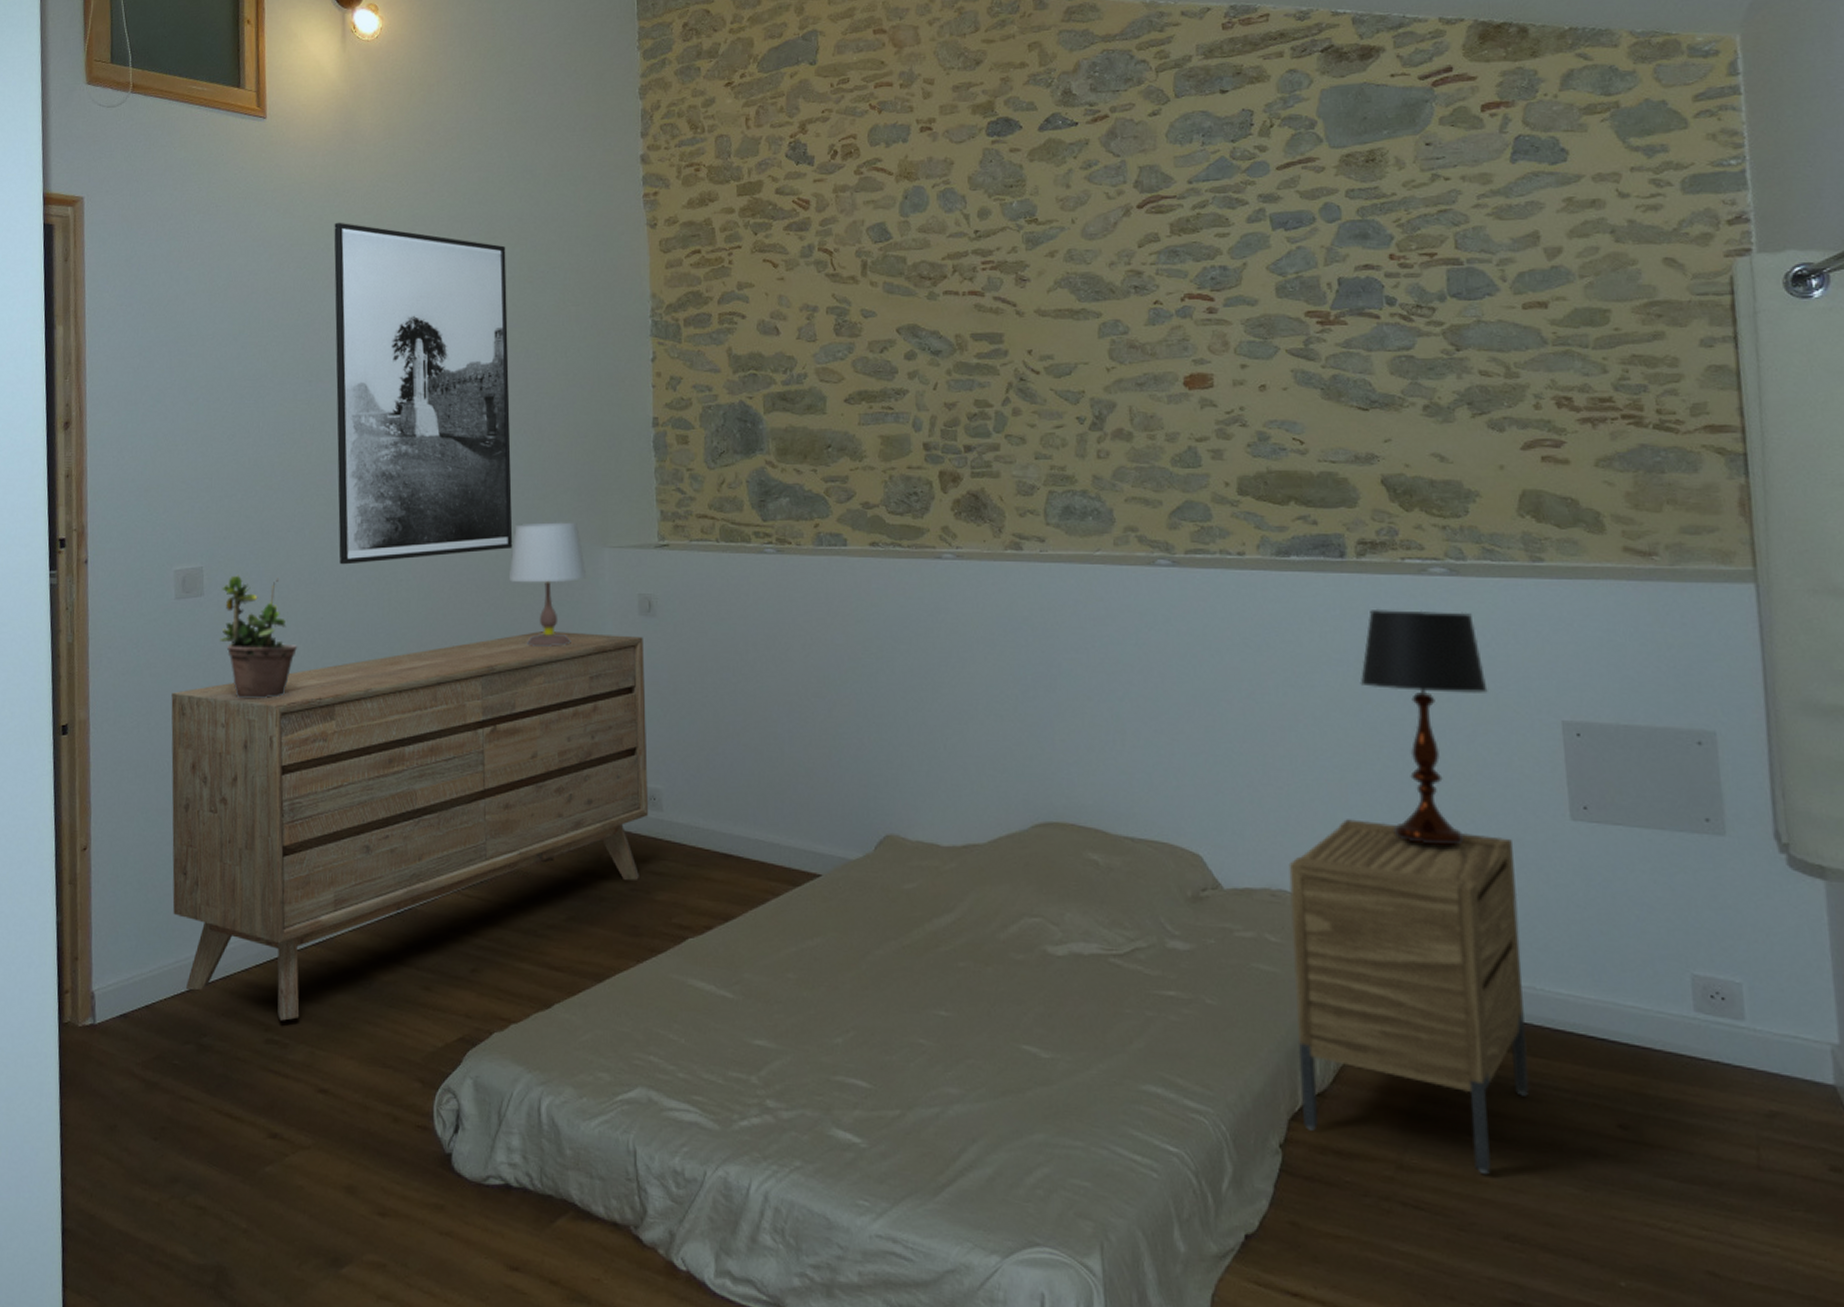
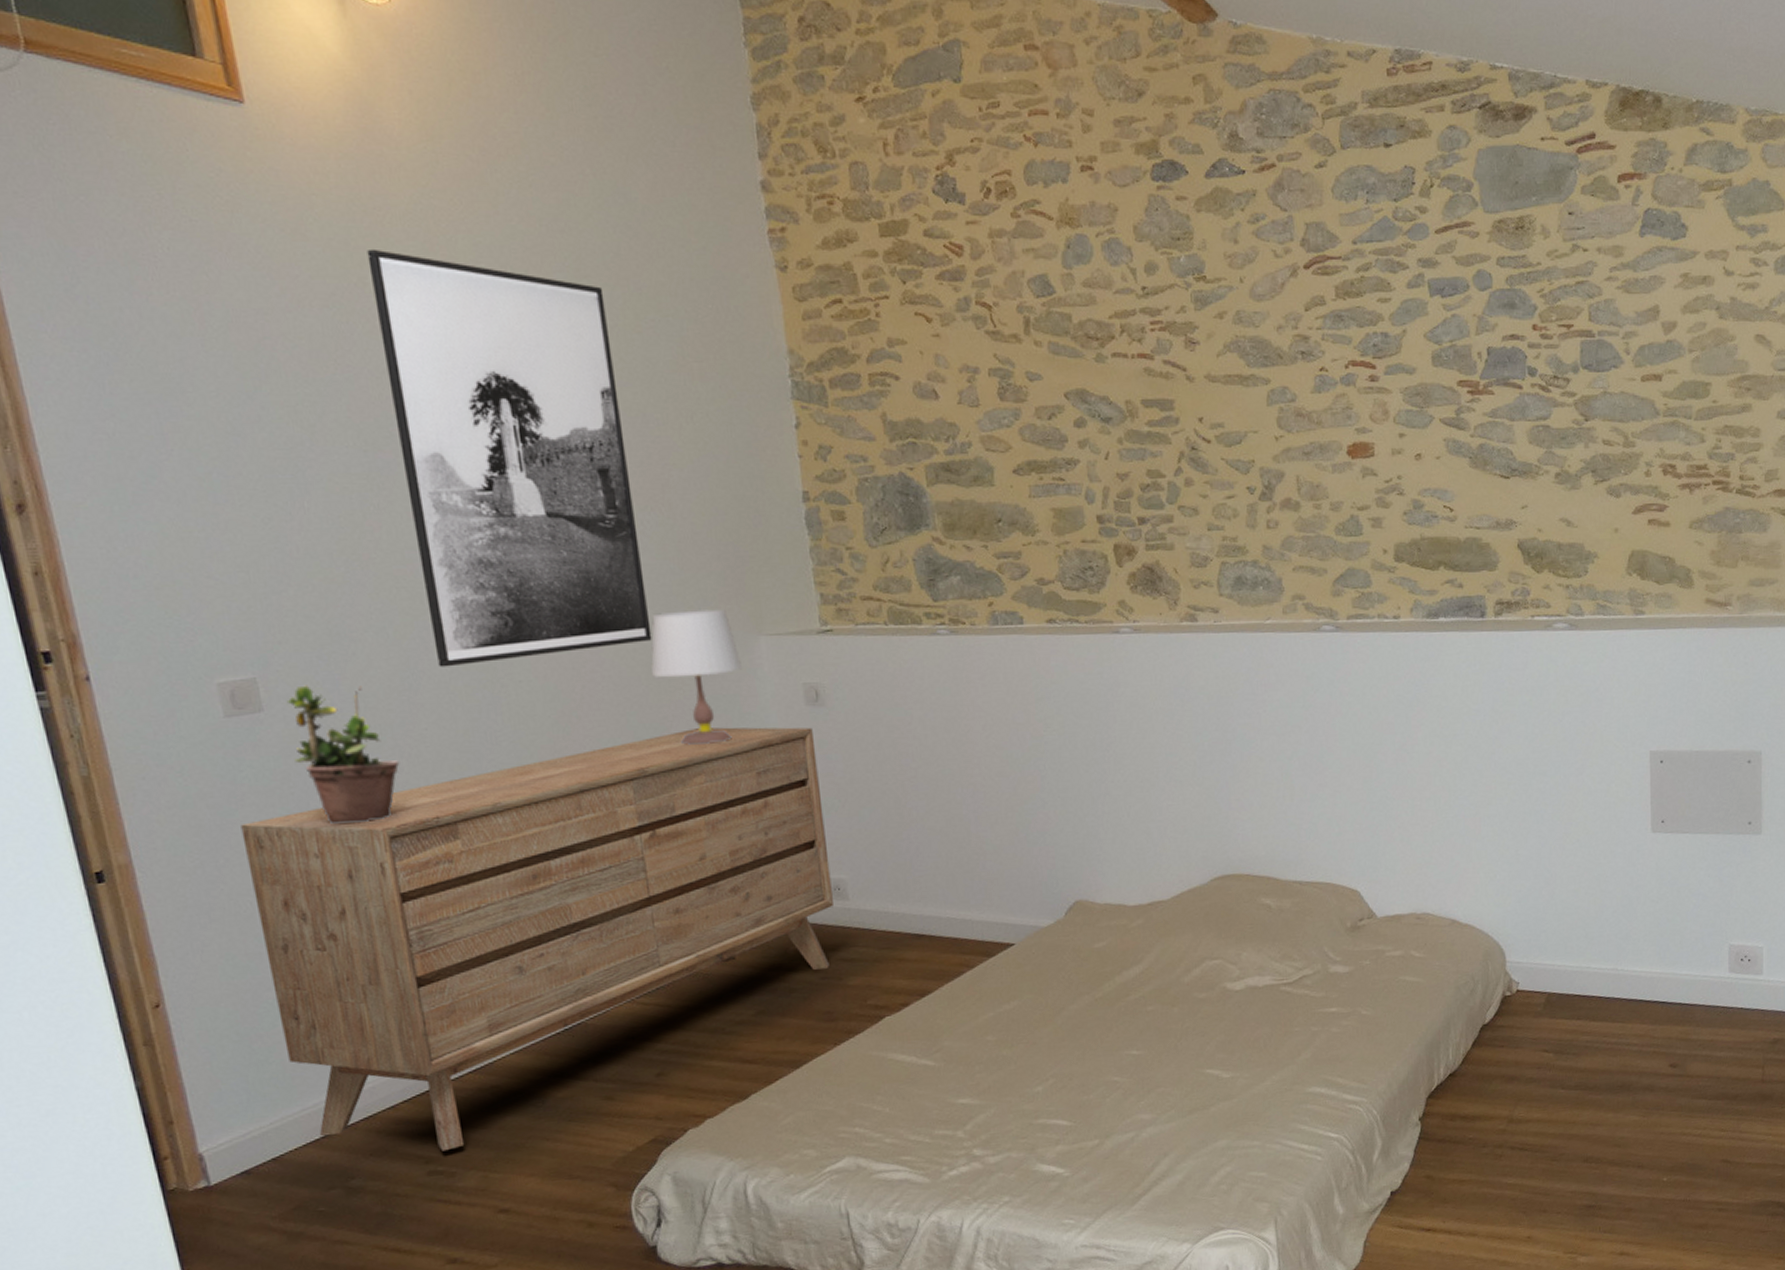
nightstand: present [1288,819,1530,1174] -> none [1431,847,1609,1116]
table lamp: present [1359,608,1488,845] -> none [1493,662,1595,863]

